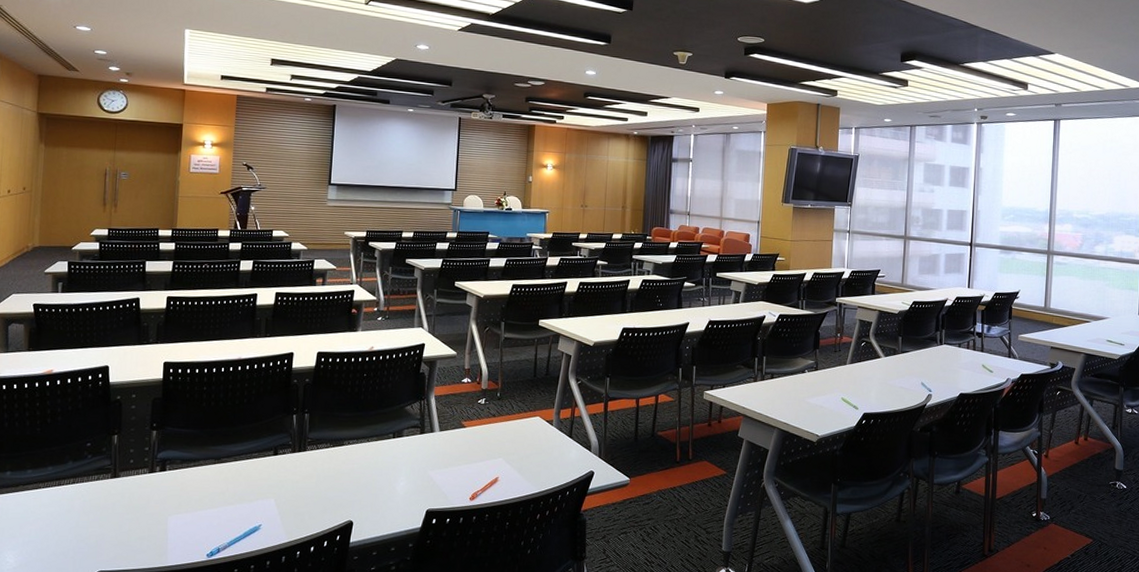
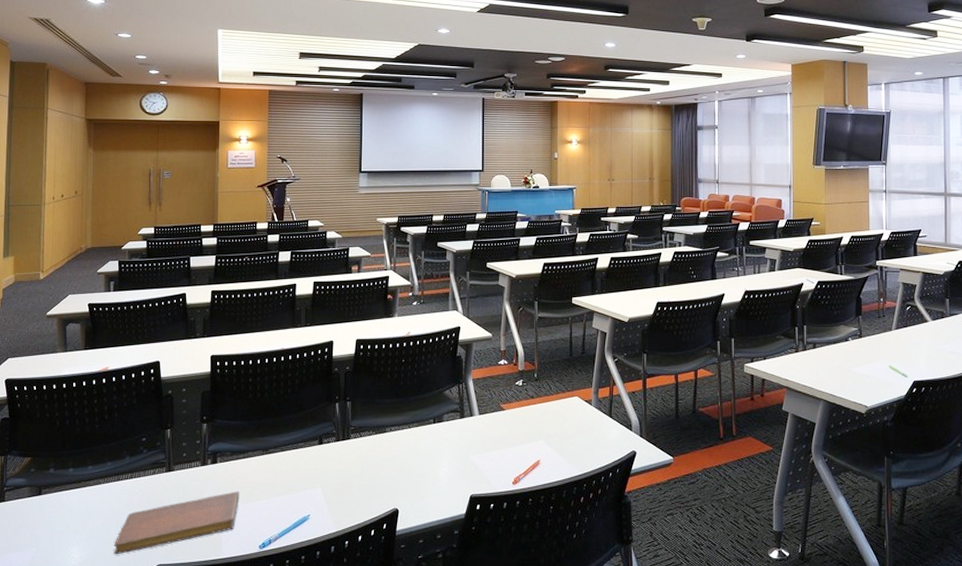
notebook: none [52,499,189,560] -> present [114,491,240,555]

